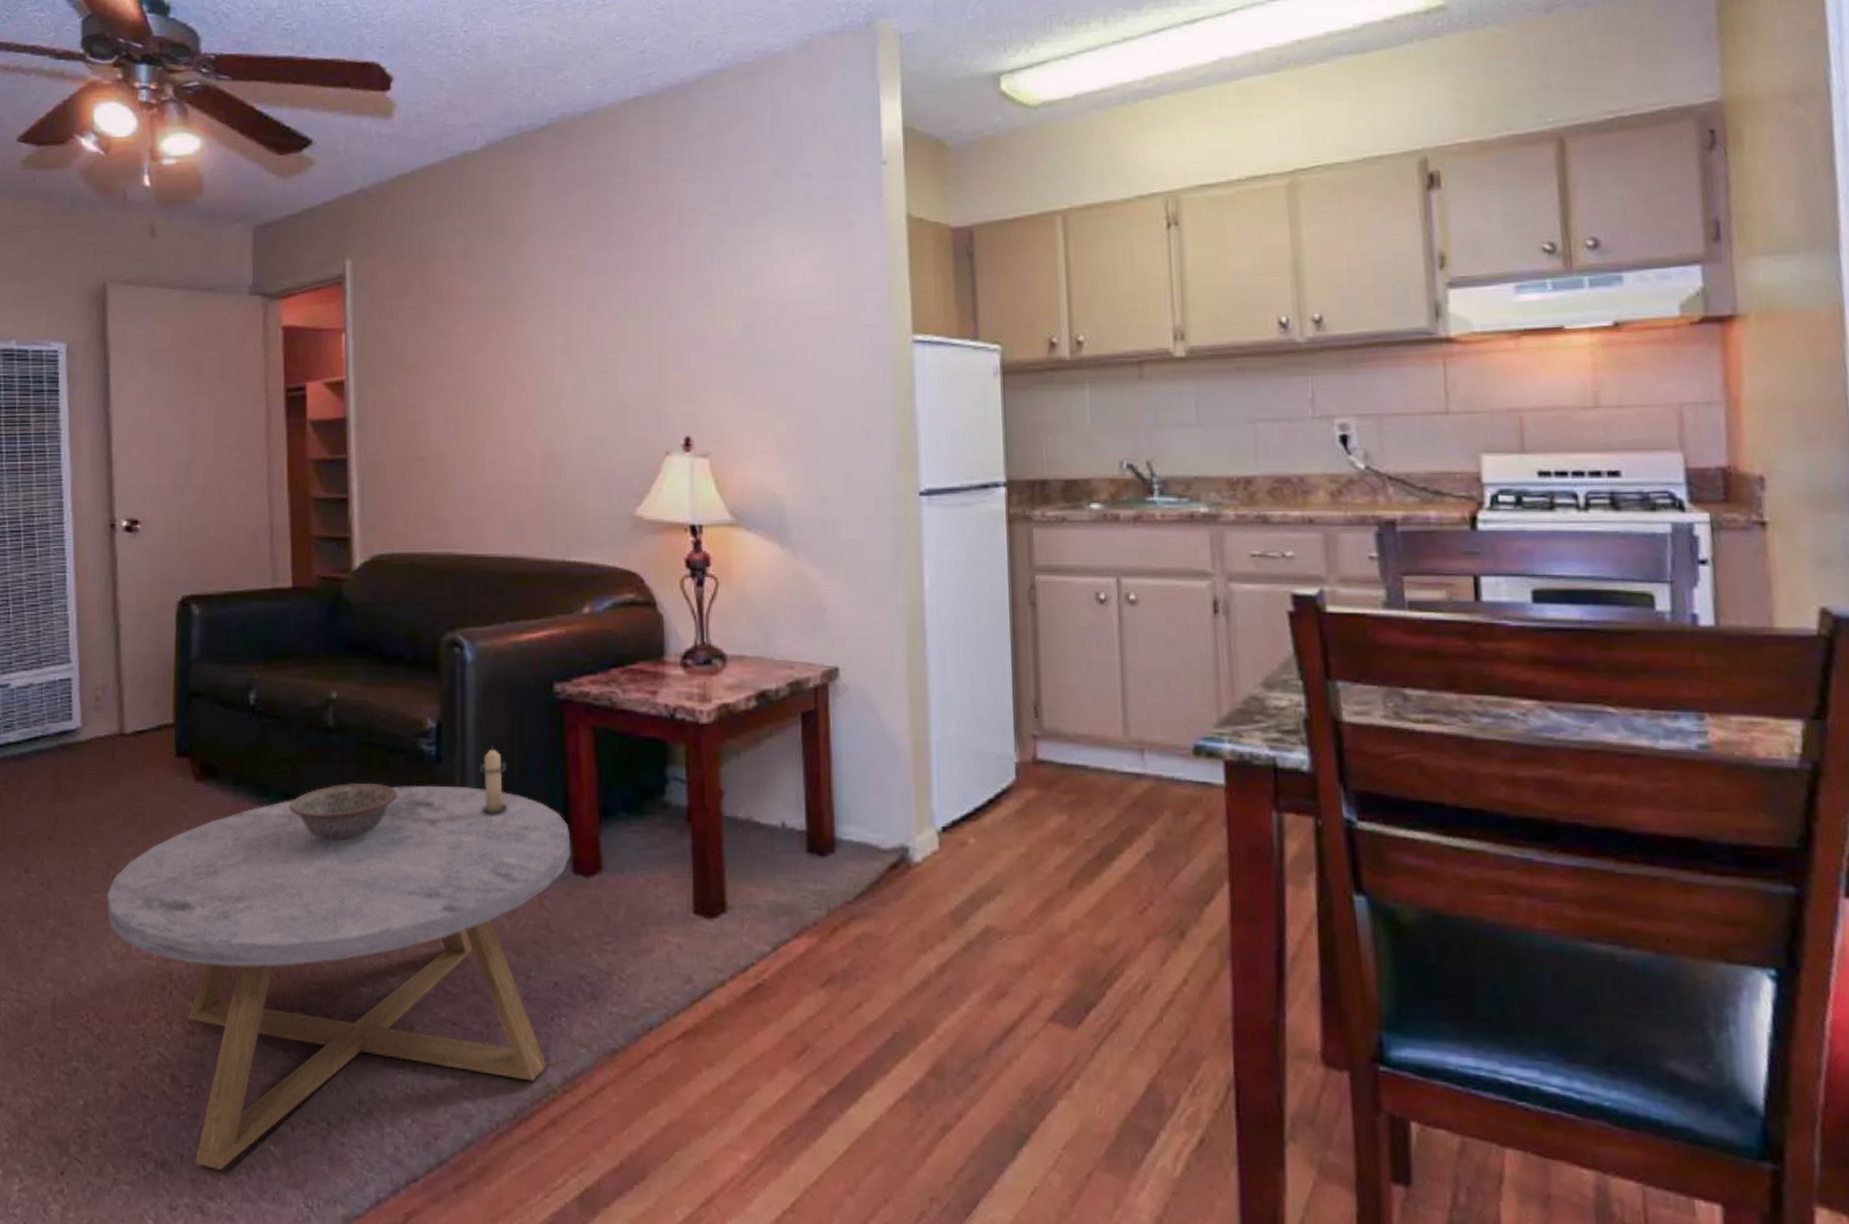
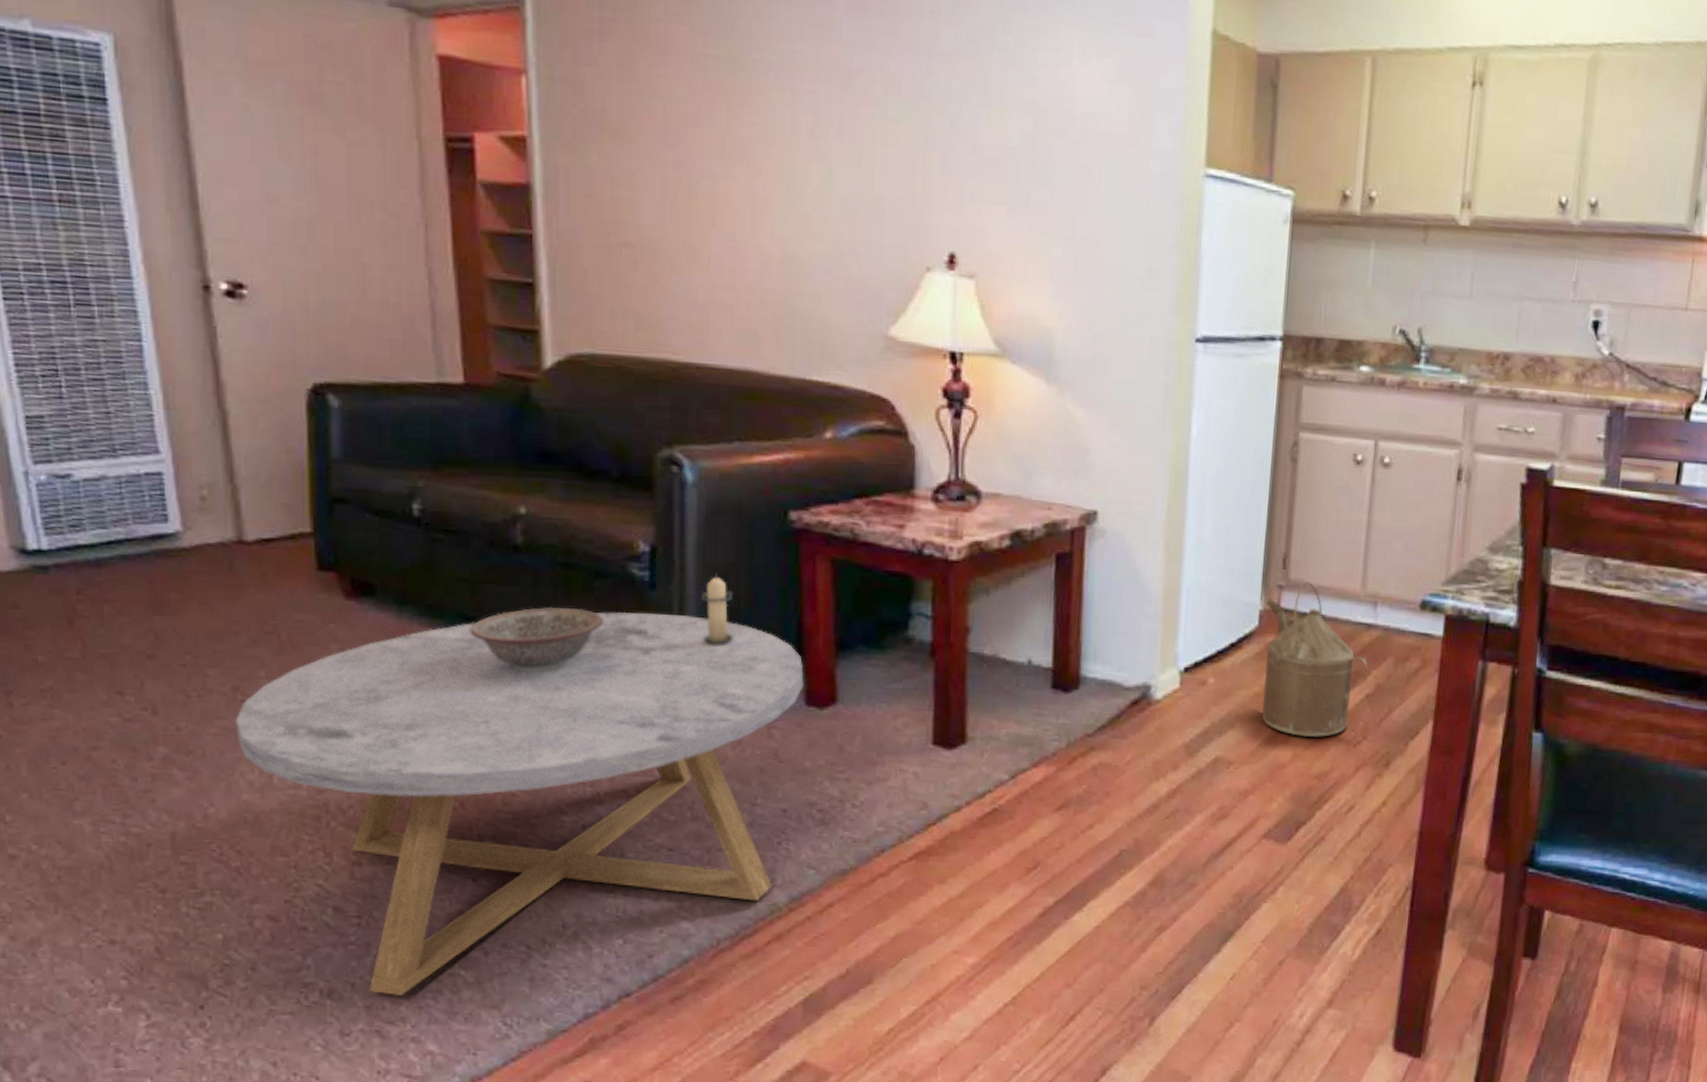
watering can: none [1021,730,1144,903] -> present [1262,582,1368,737]

